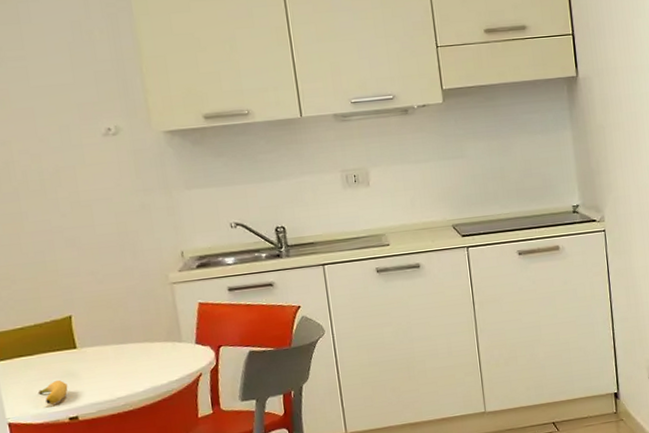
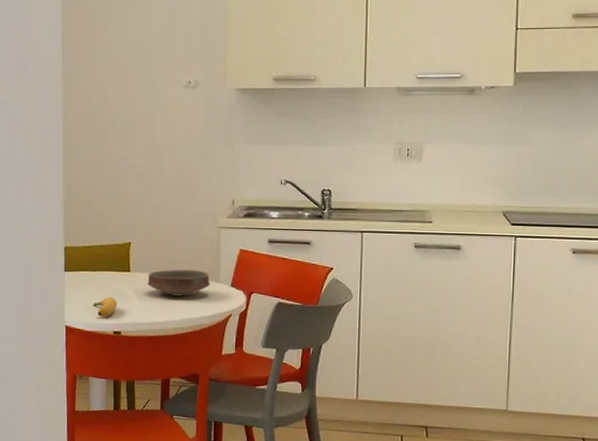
ceramic bowl: none [98,332,172,366] -> present [147,269,210,297]

